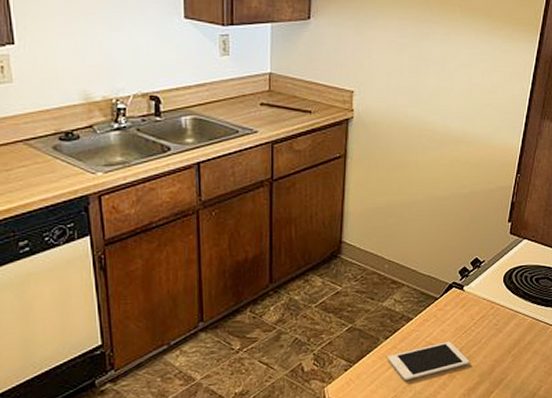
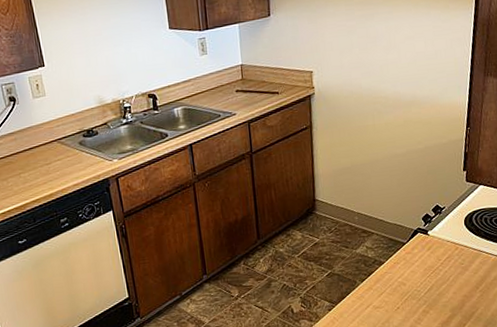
cell phone: present [388,341,469,380] -> none [365,281,440,317]

